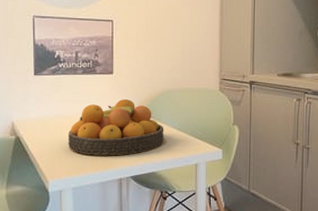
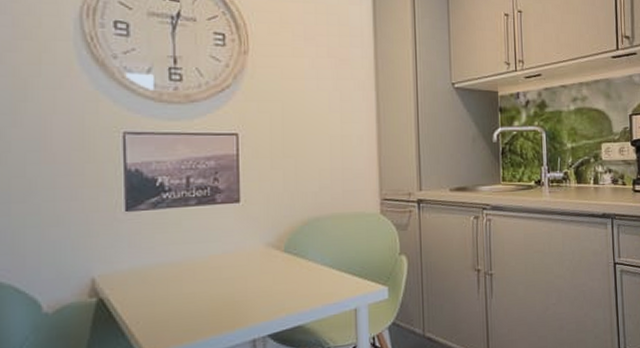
fruit bowl: present [68,99,164,156] -> none [178,234,312,313]

